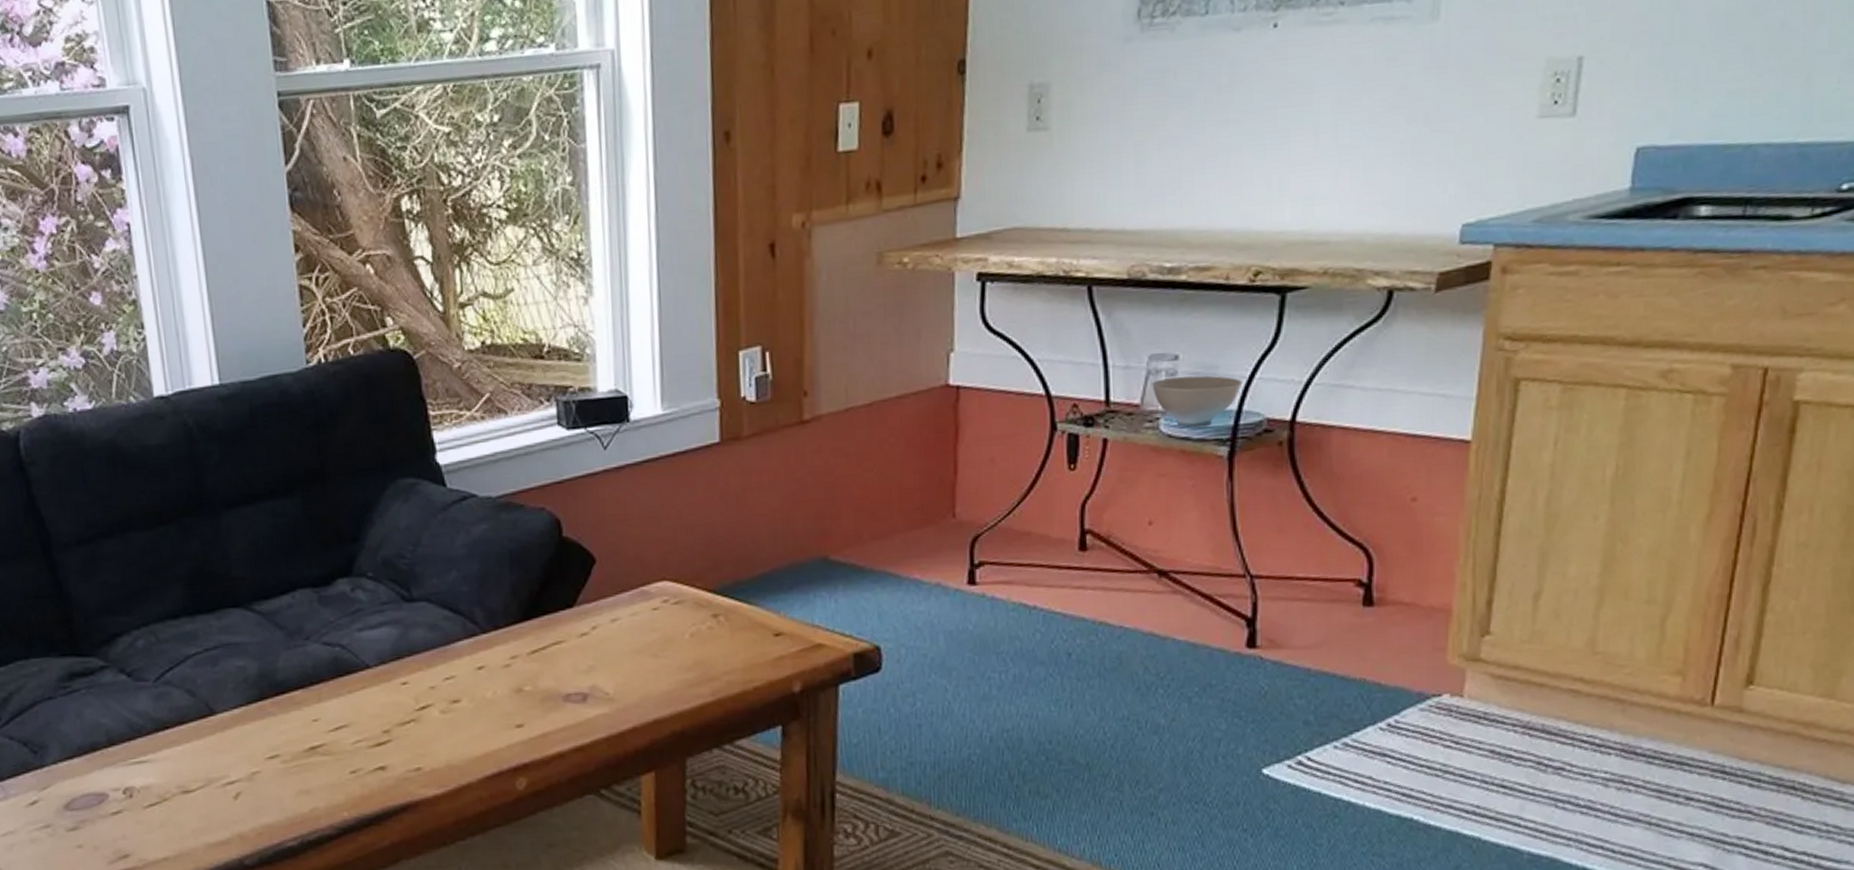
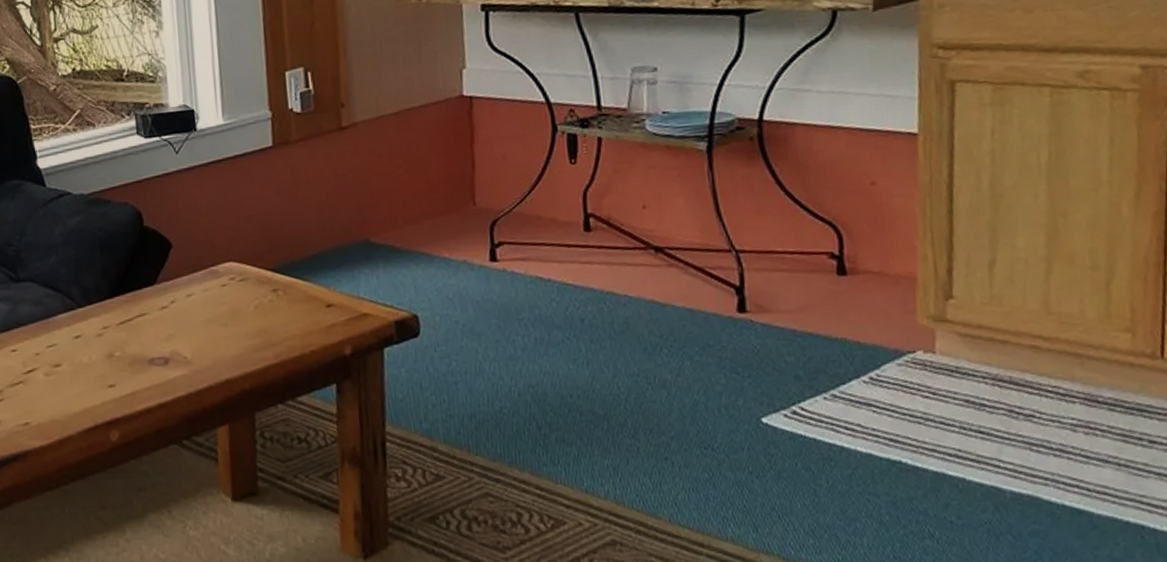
bowl: present [1152,375,1243,428] -> none [636,83,714,127]

